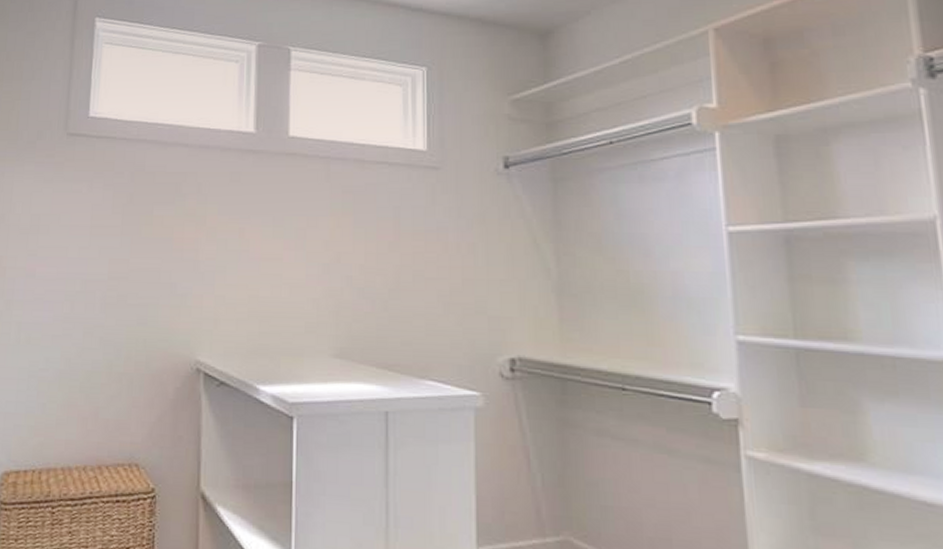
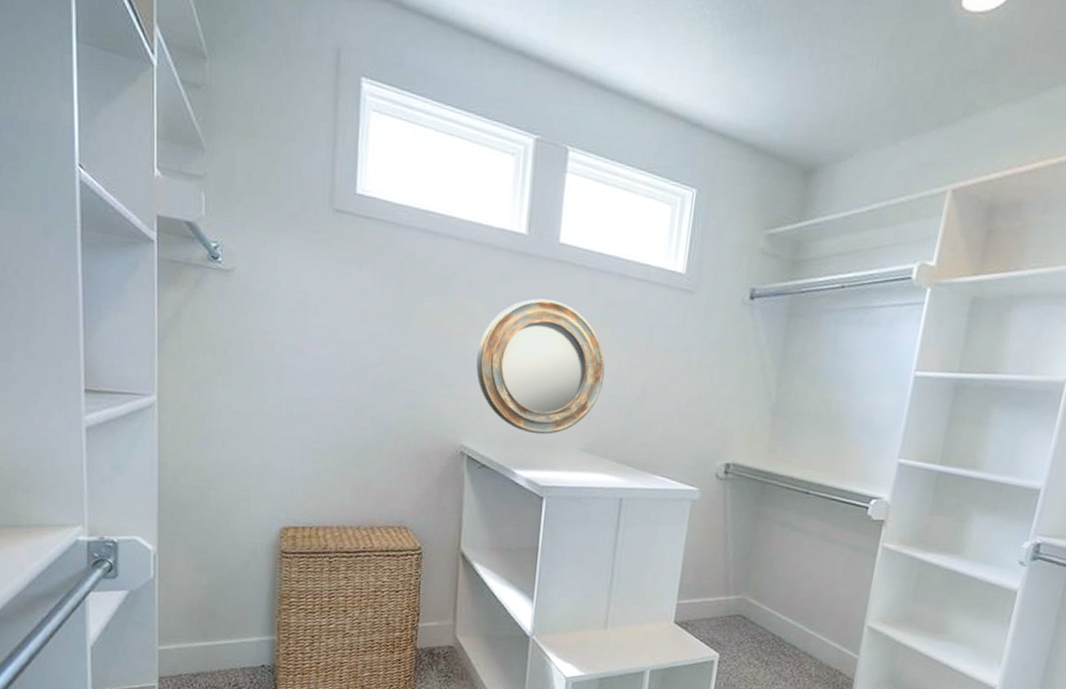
home mirror: none [210,194,351,341] -> present [476,298,605,435]

